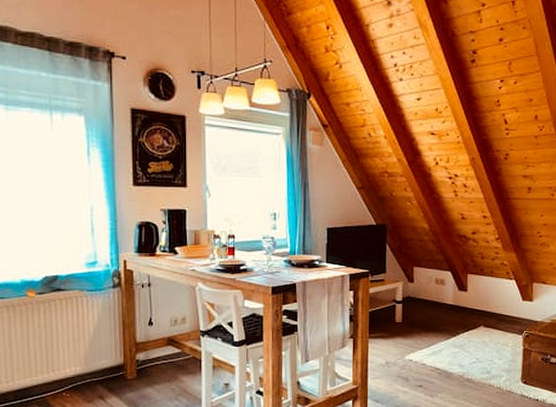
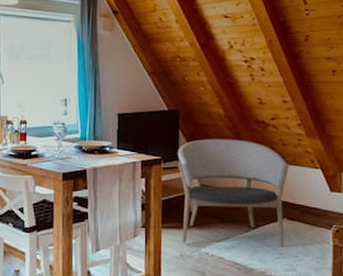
armchair: none [384,252,487,352] -> present [177,138,289,247]

